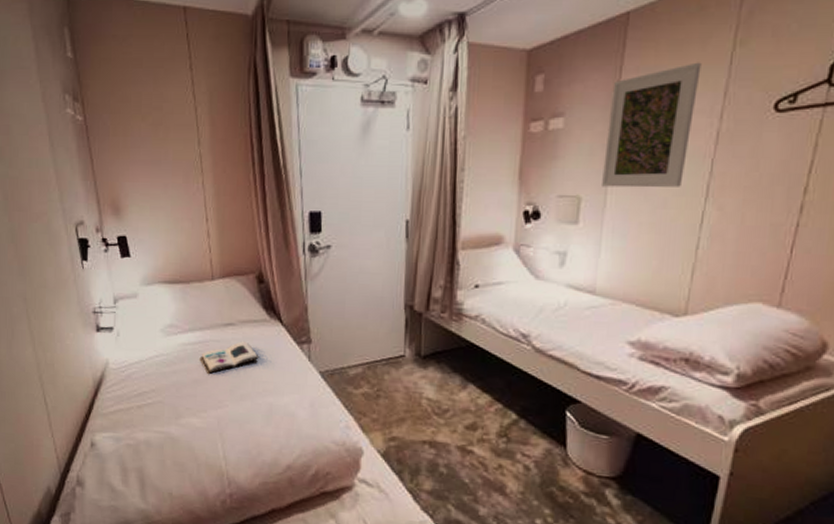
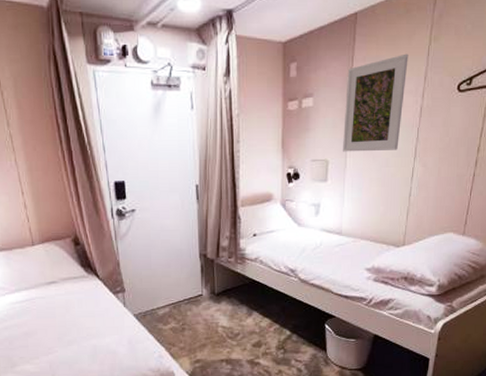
book: present [201,341,259,374] -> none [29,296,81,326]

